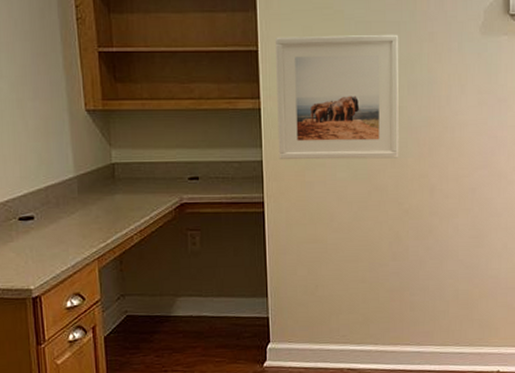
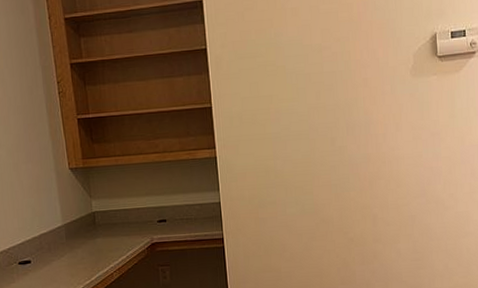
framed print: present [276,34,399,160] -> none [227,83,342,200]

